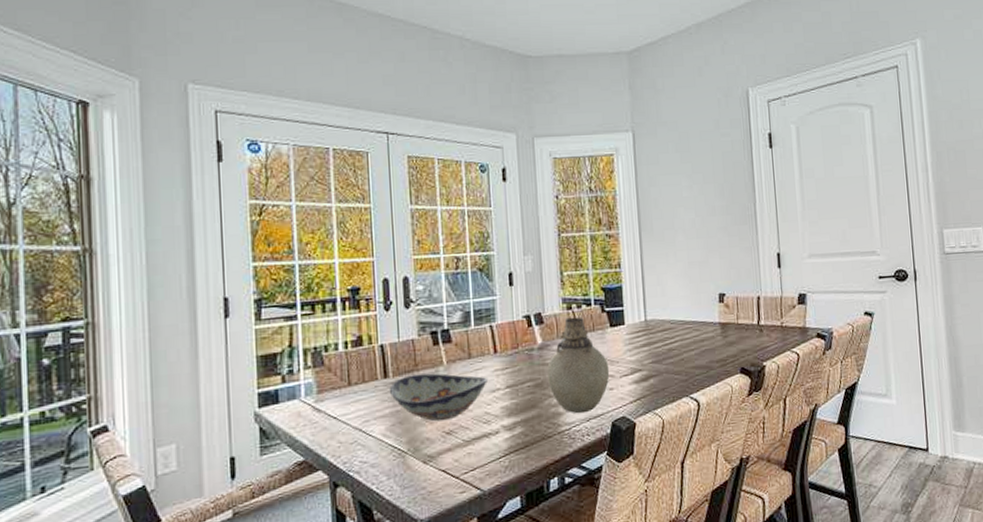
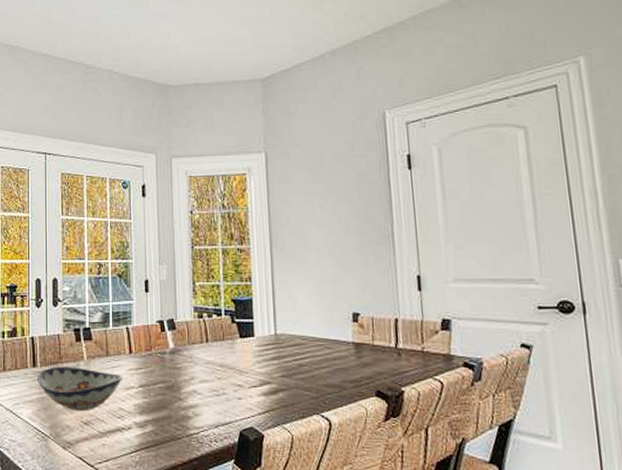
vase: present [547,317,610,414] -> none [178,325,239,420]

